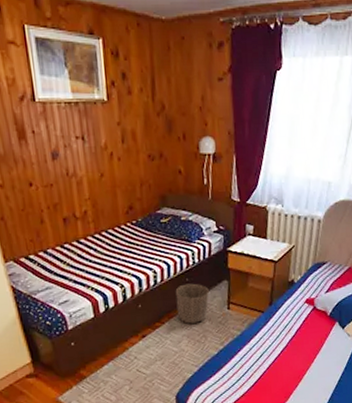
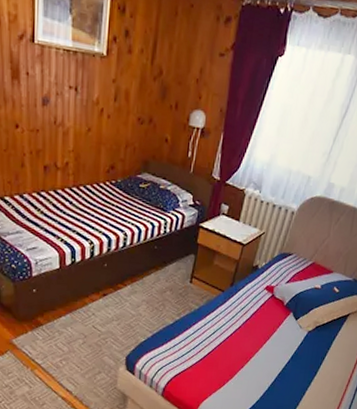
waste basket: present [175,283,209,324] -> none [141,251,175,291]

